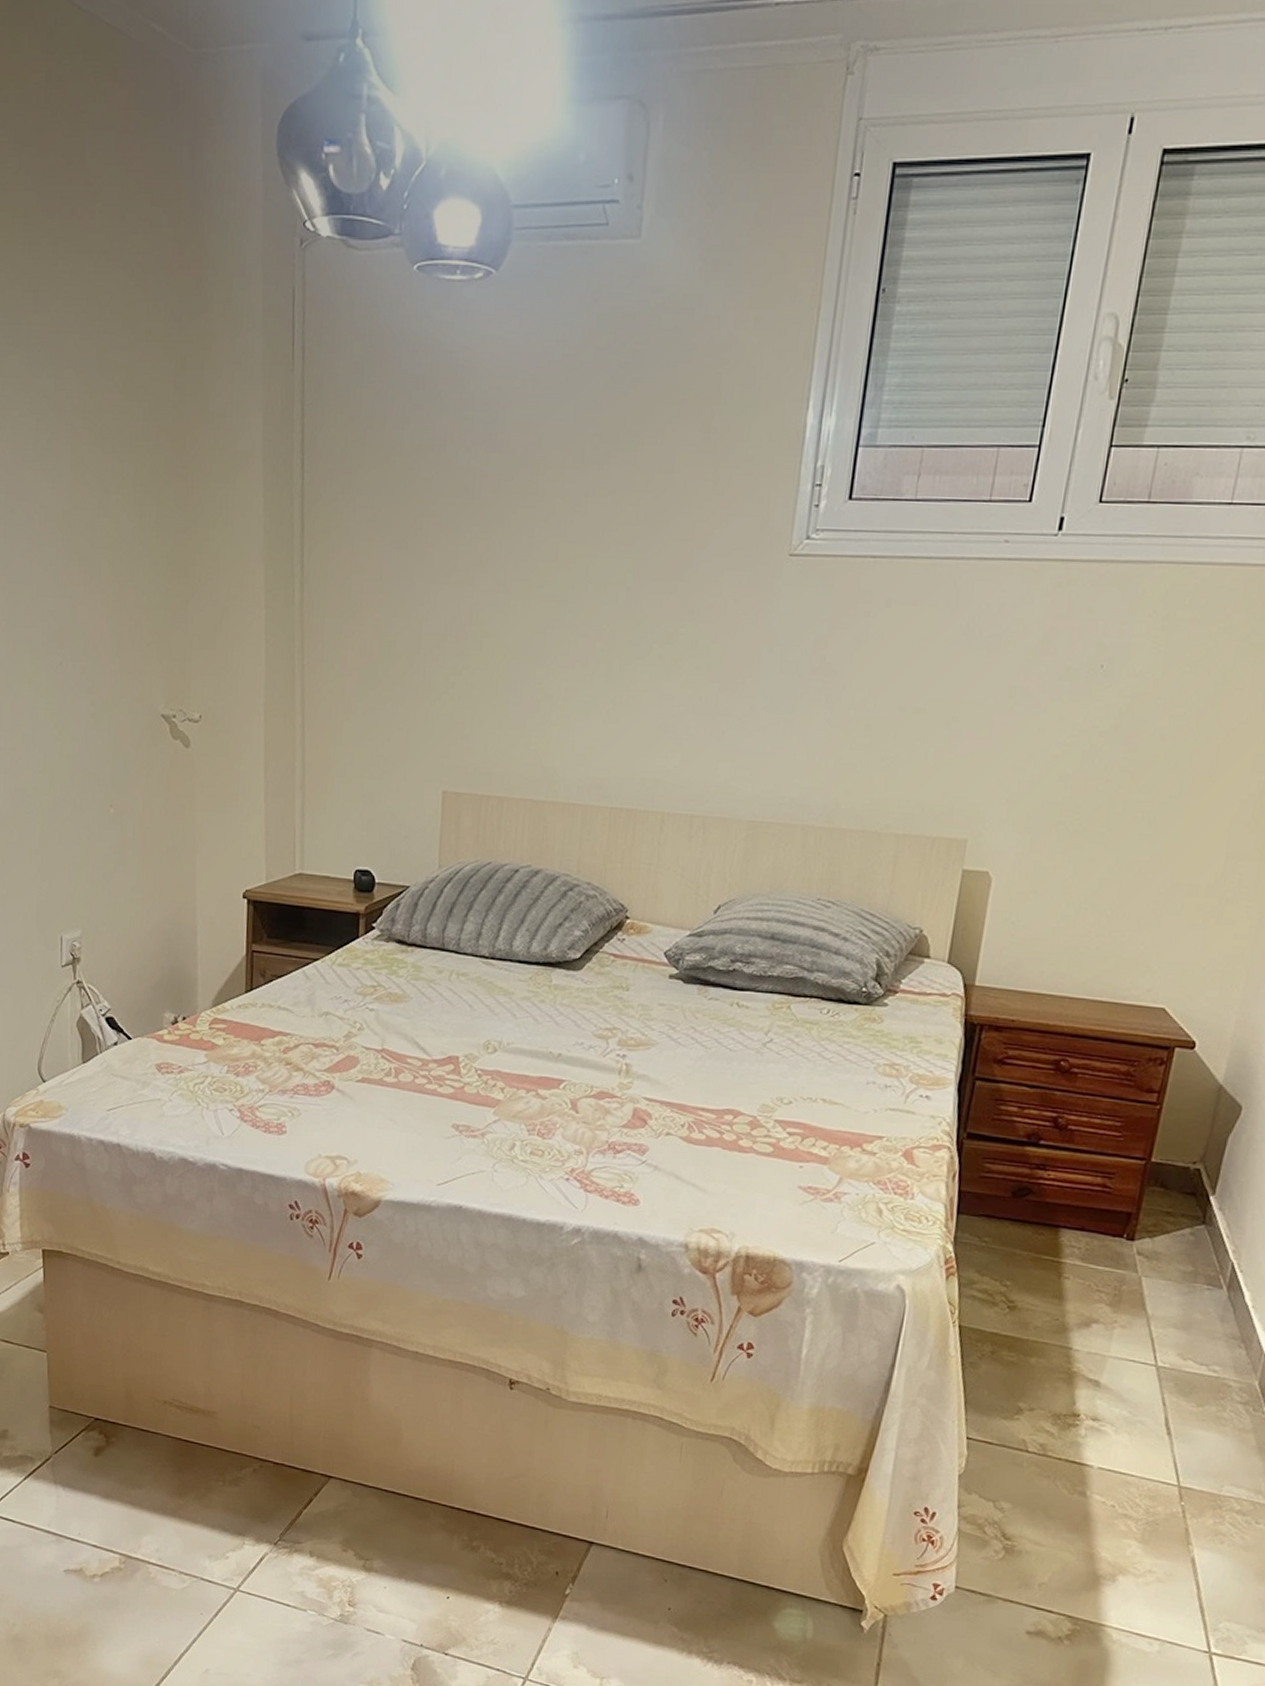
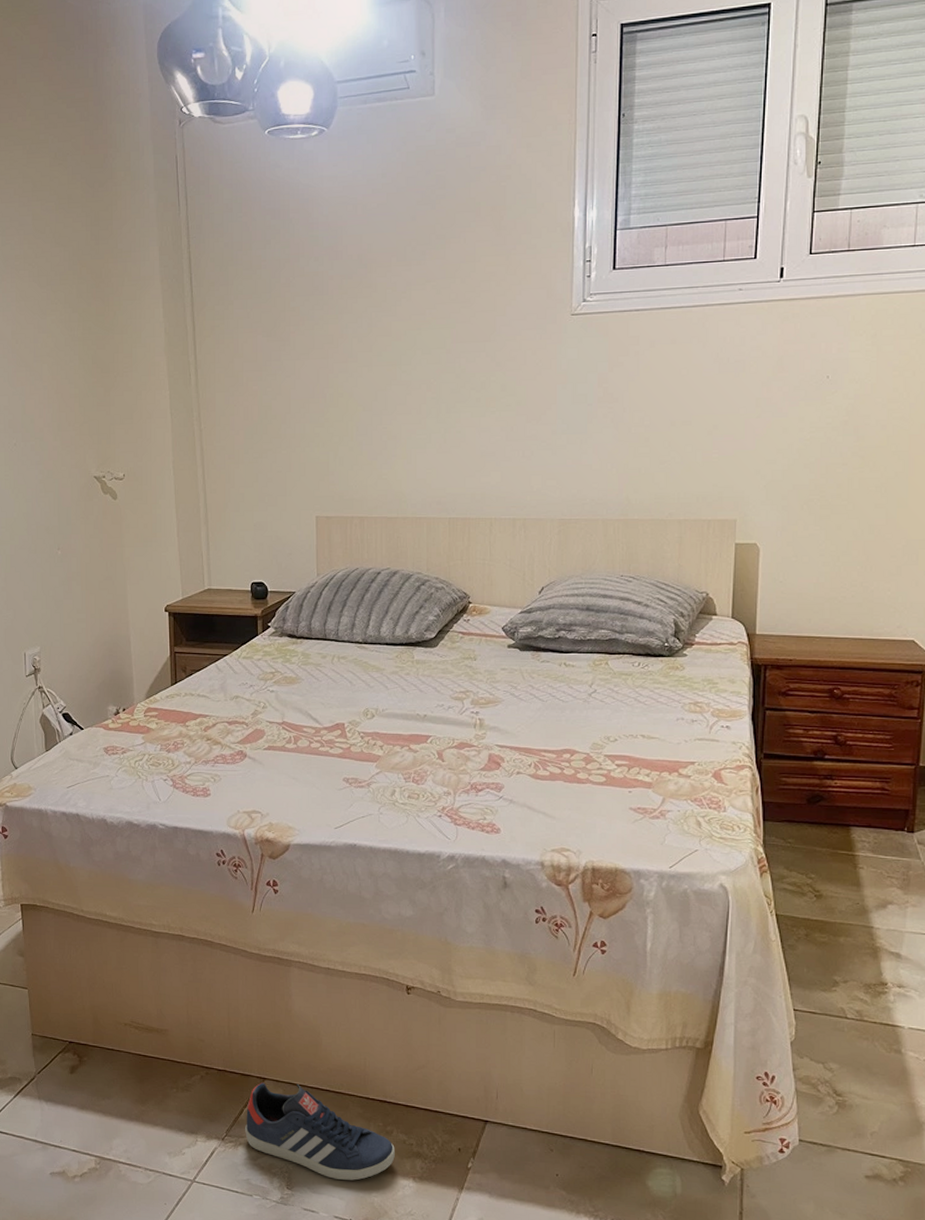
sneaker: none [303,1481,481,1601] -> present [245,1082,395,1181]

